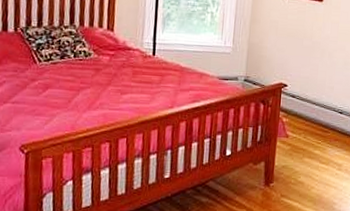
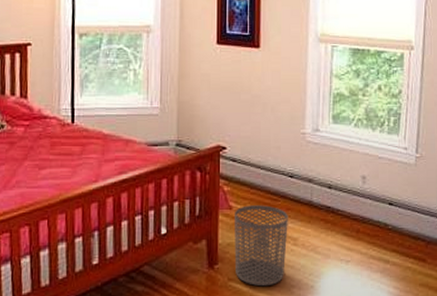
waste bin: none [287,135,336,203] -> present [234,205,288,287]

